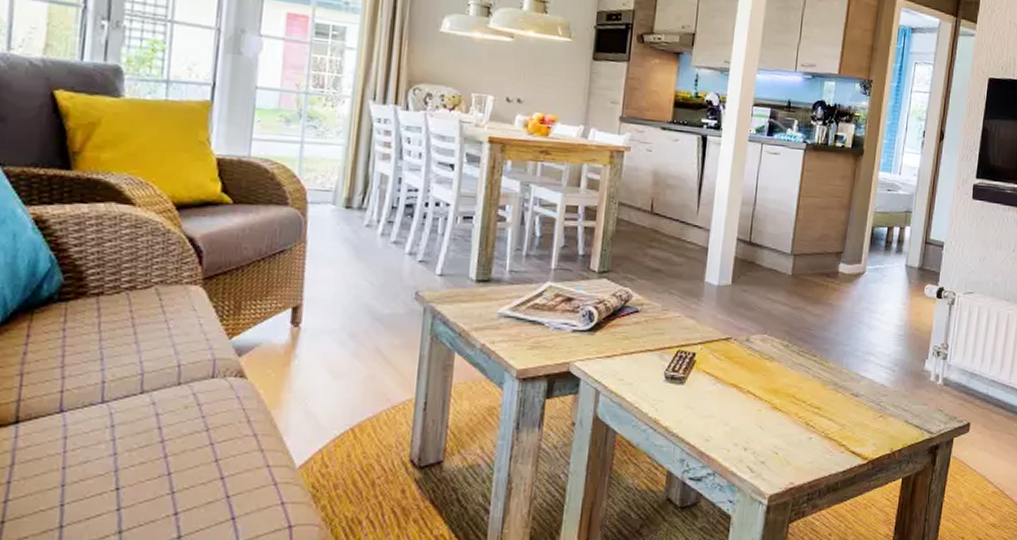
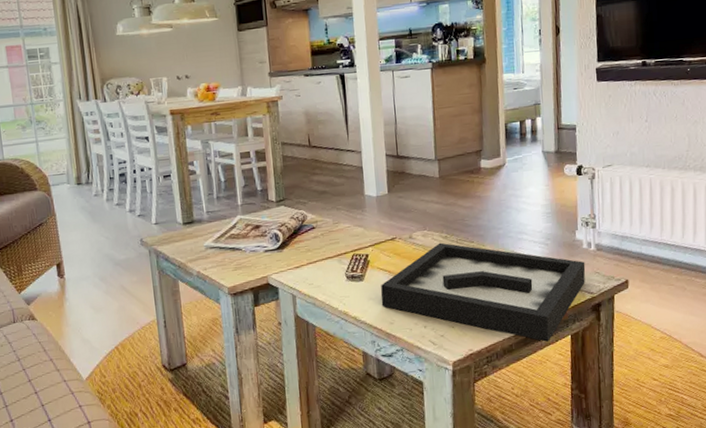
decorative tray: none [700,351,930,483] -> present [380,242,586,342]

